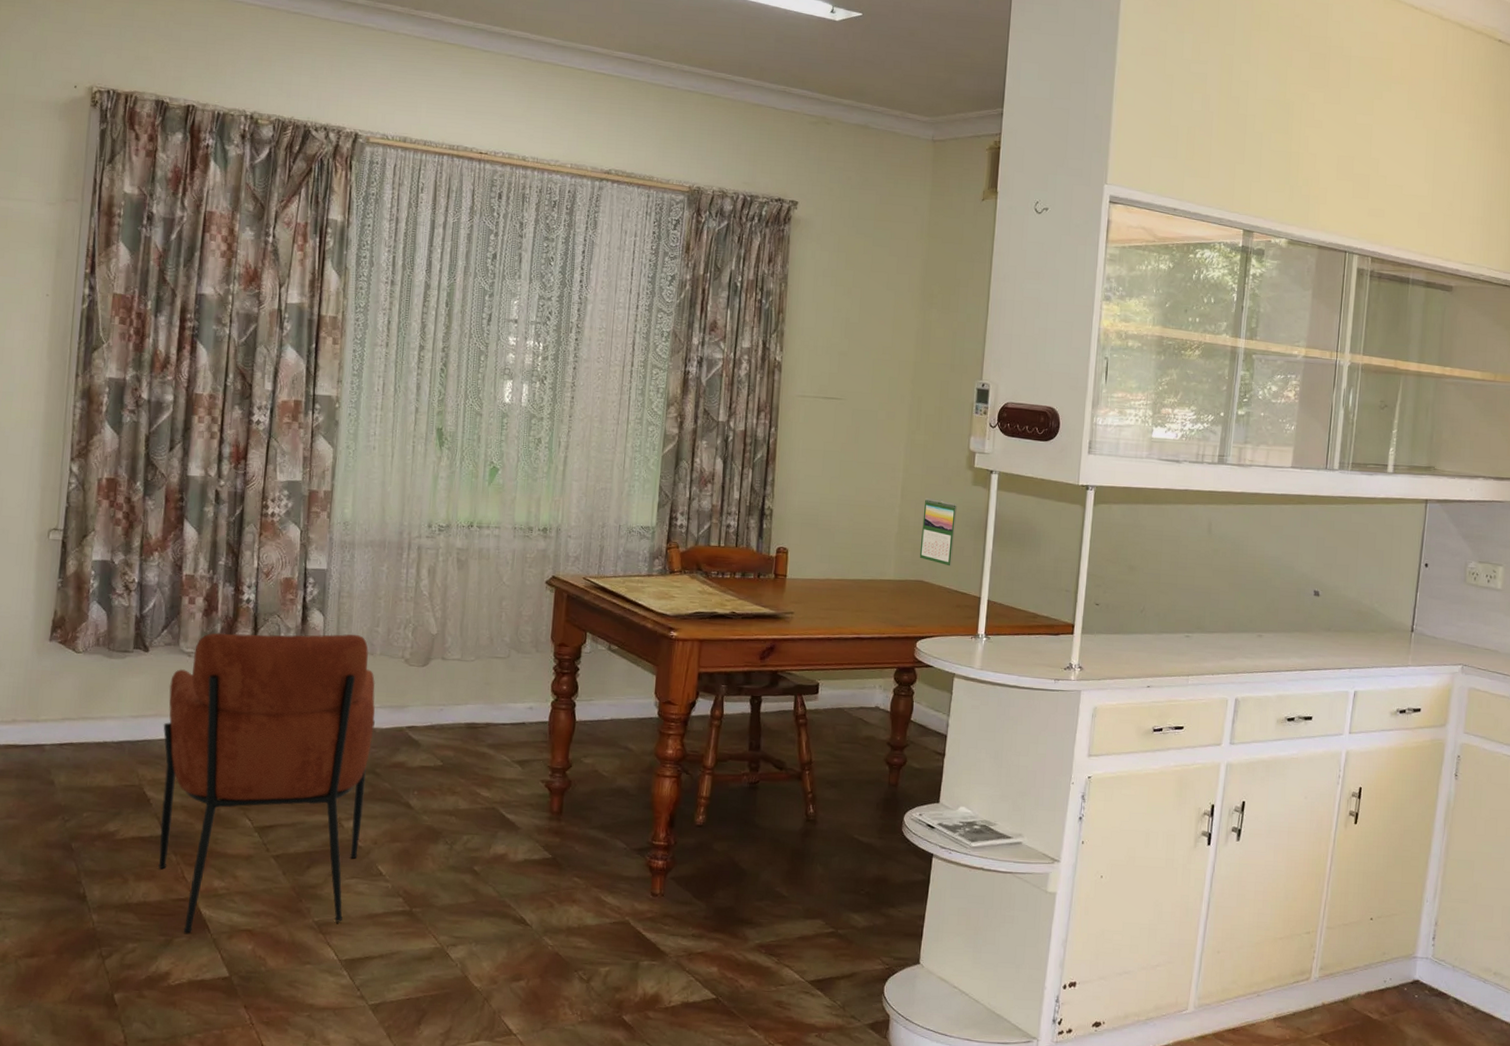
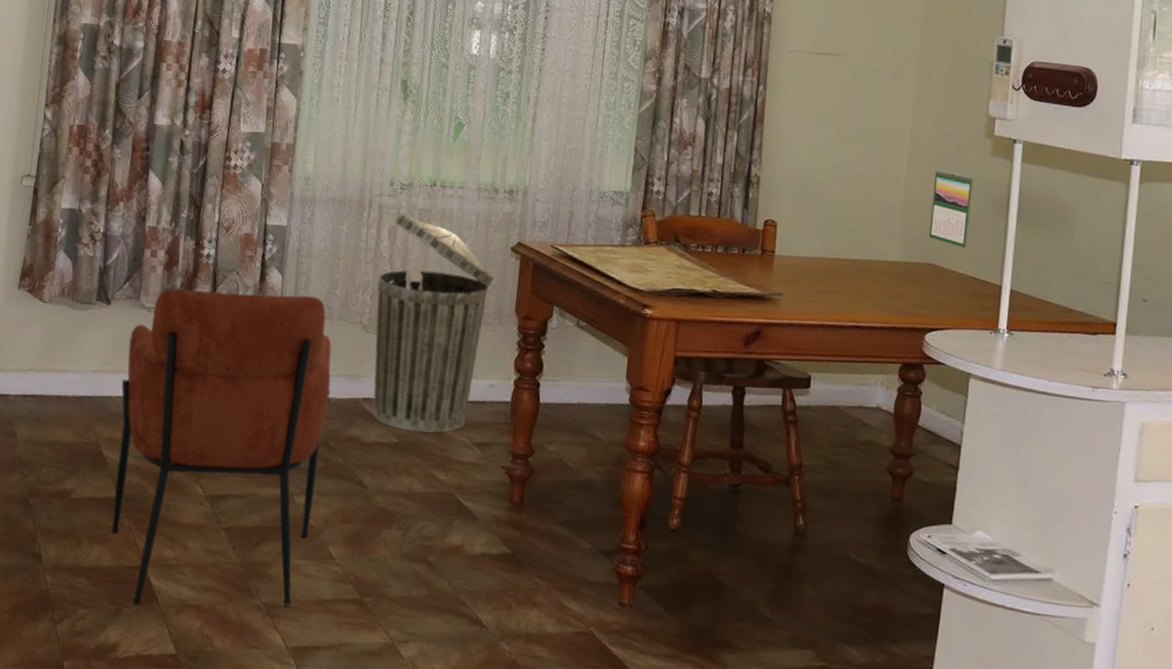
trash can: none [417,553,531,755] -> present [373,213,494,433]

